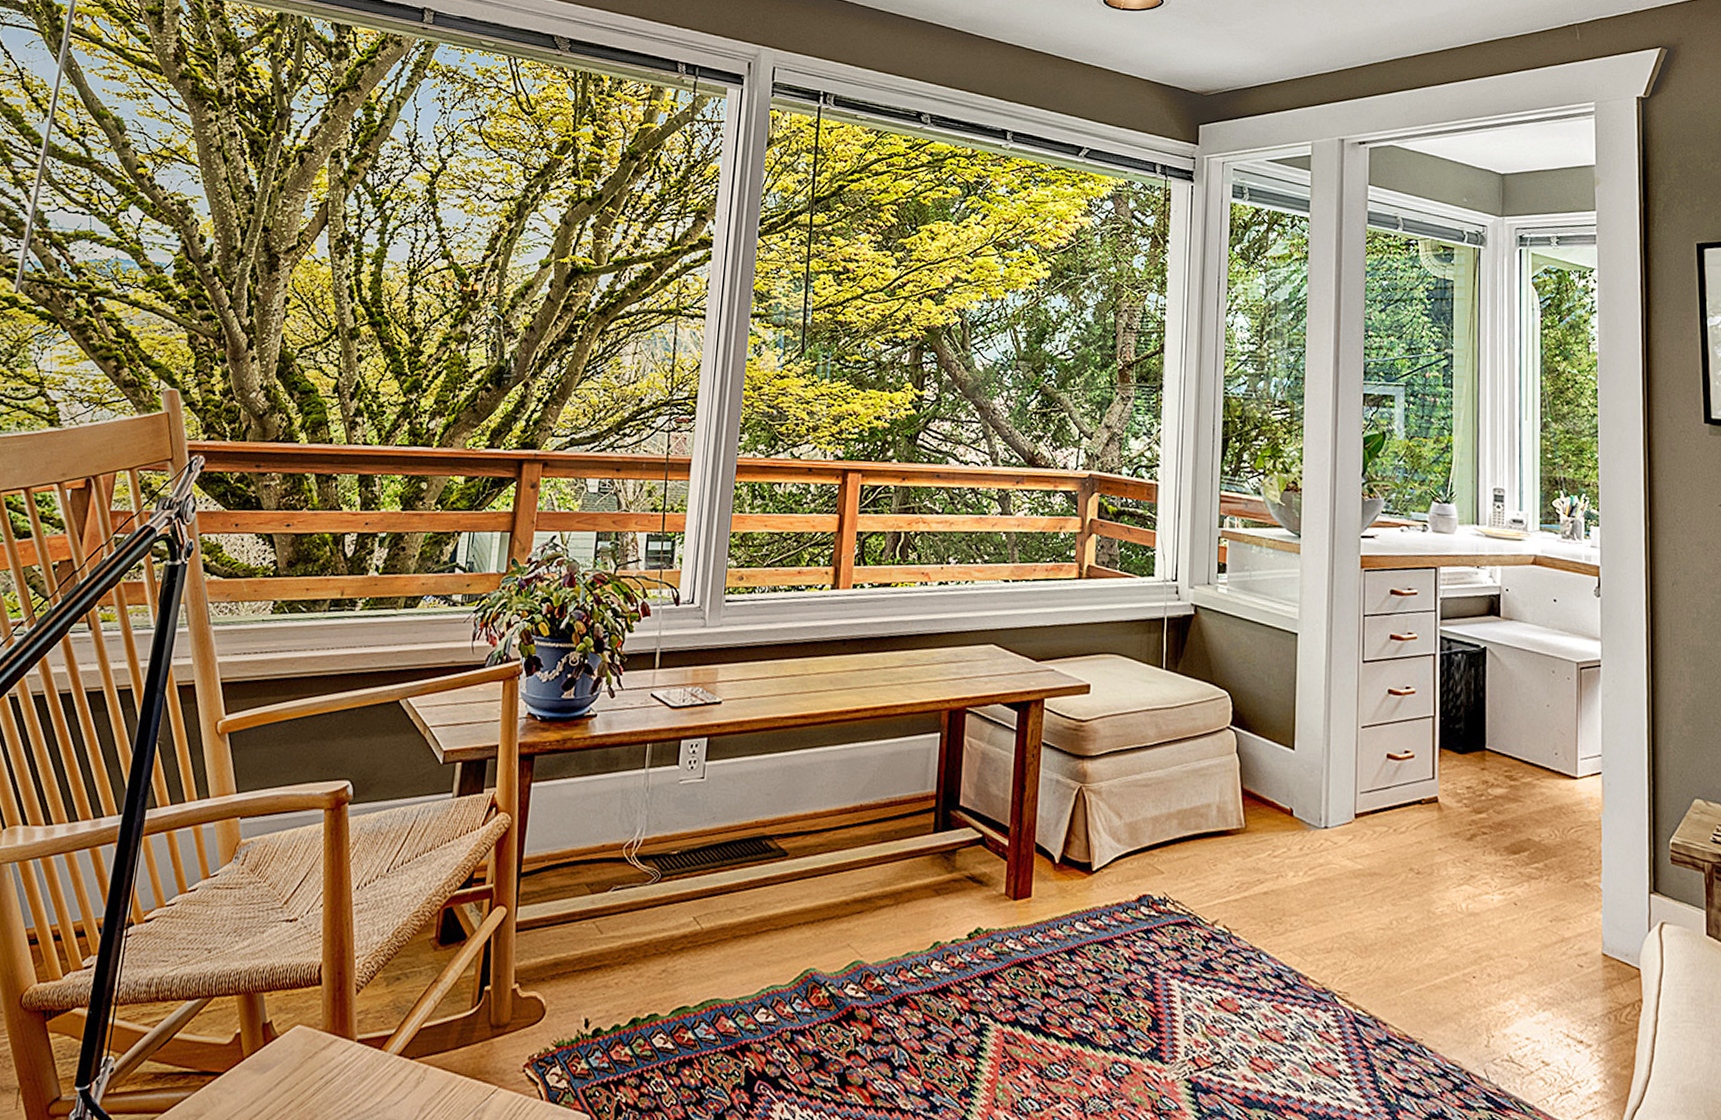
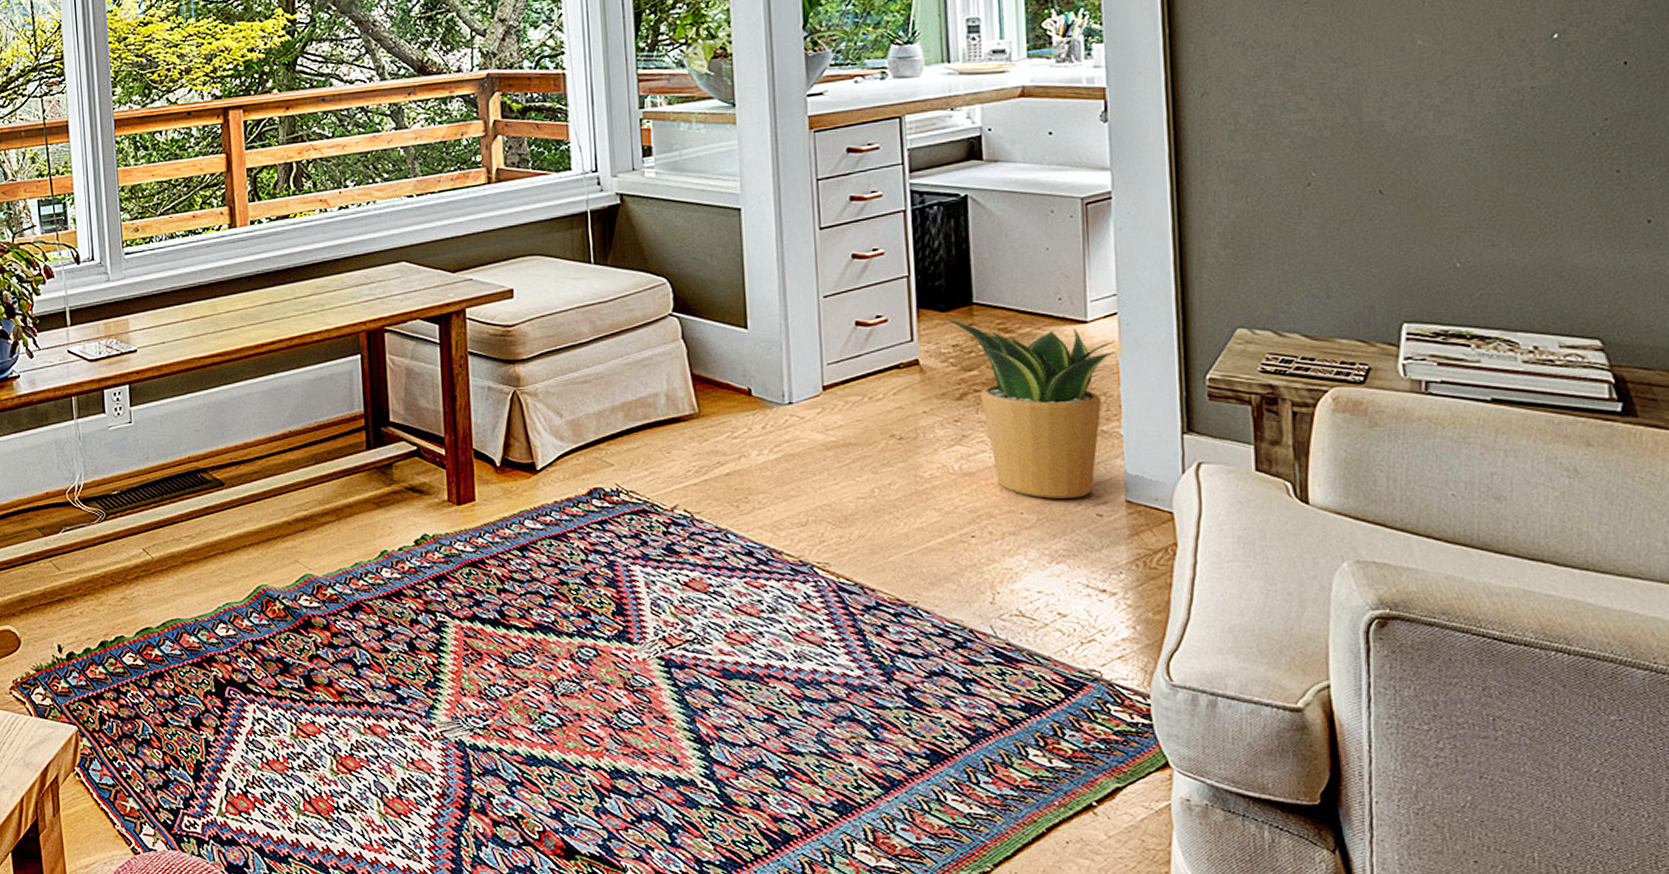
potted plant: none [1462,760,1599,947] -> present [944,318,1115,499]

